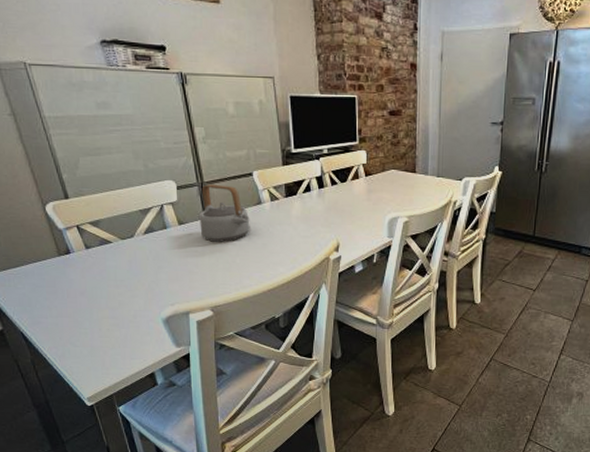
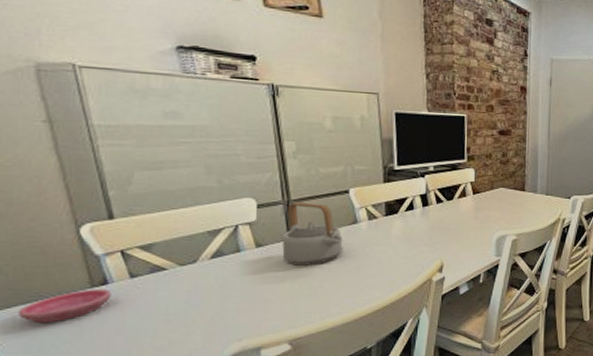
saucer: none [11,257,74,284] -> present [18,289,112,324]

